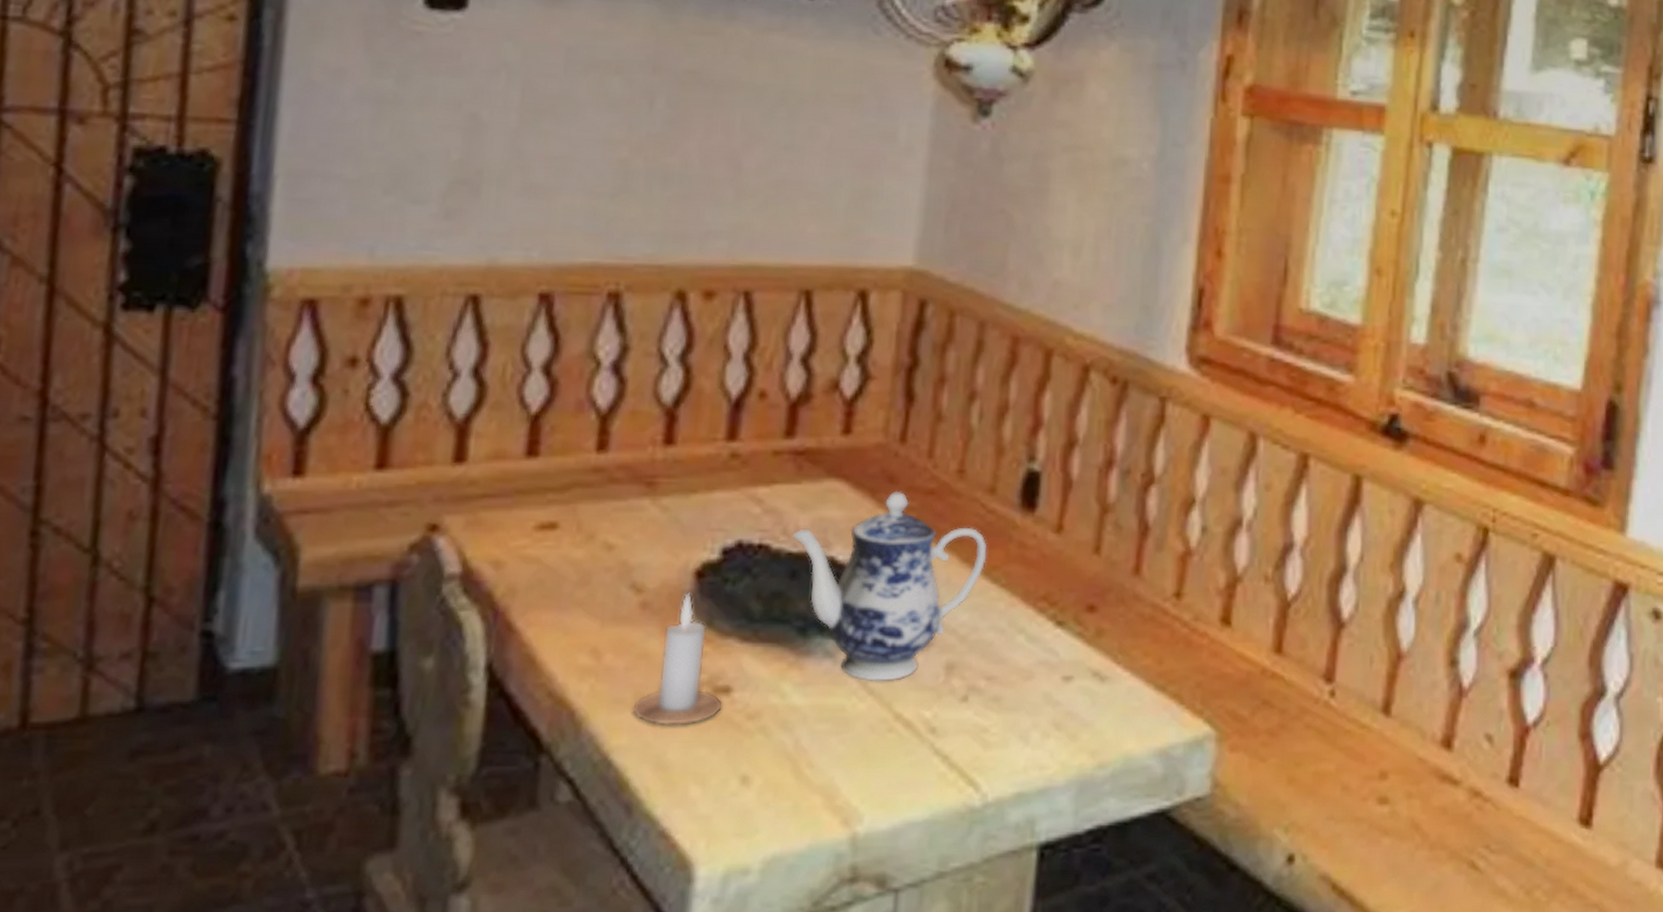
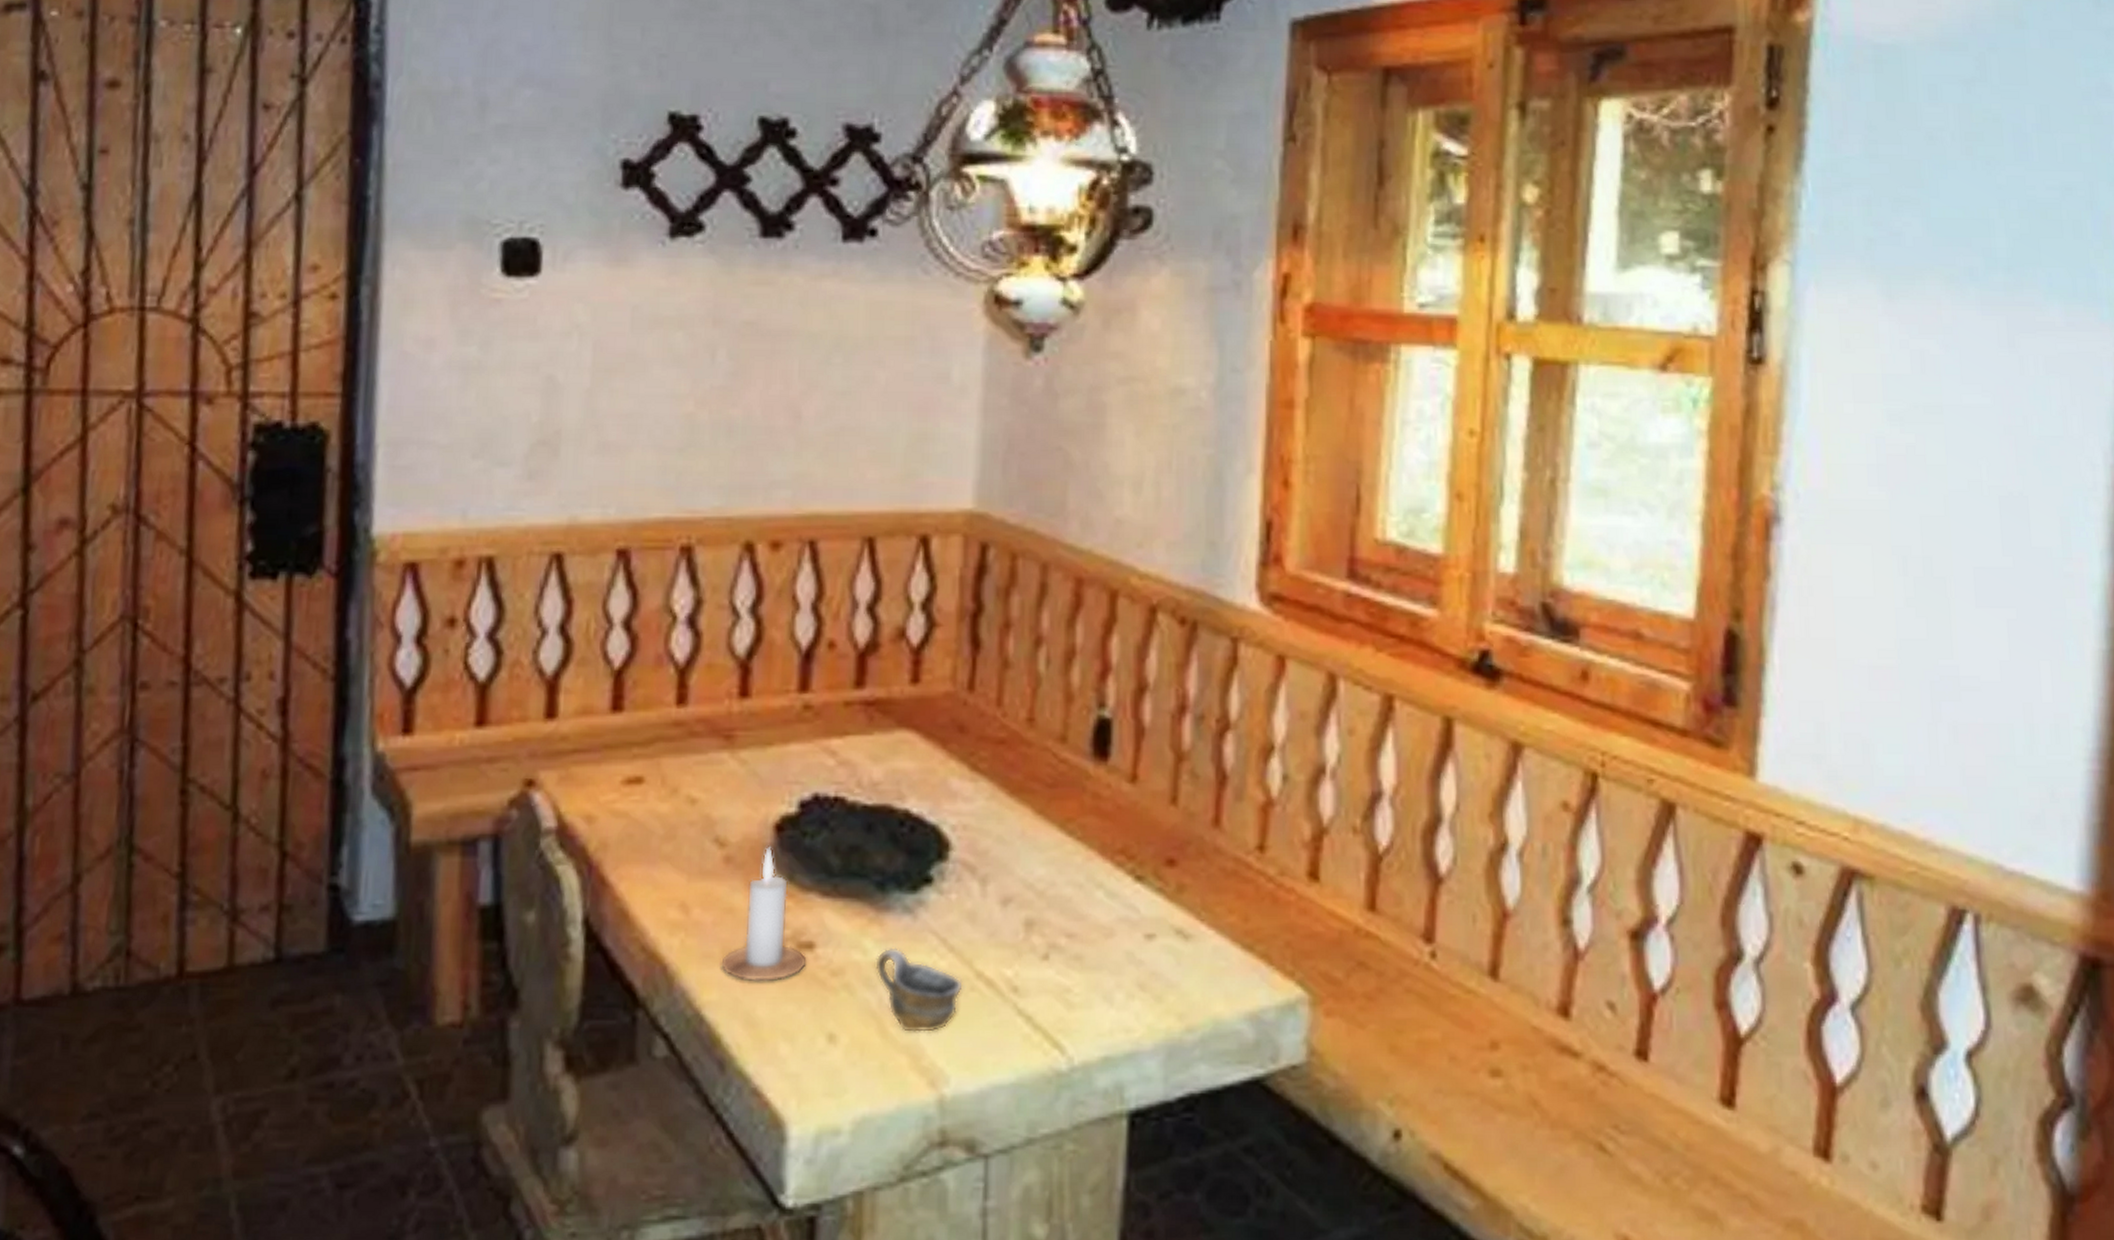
teapot: present [792,490,987,681] -> none [866,740,1061,938]
cup: none [793,691,881,774] -> present [875,947,963,1033]

